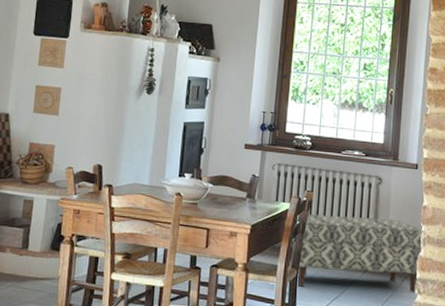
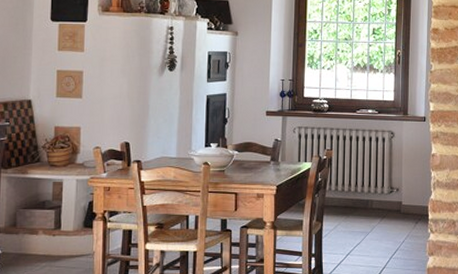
bench: present [297,213,423,293] -> none [321,169,433,238]

